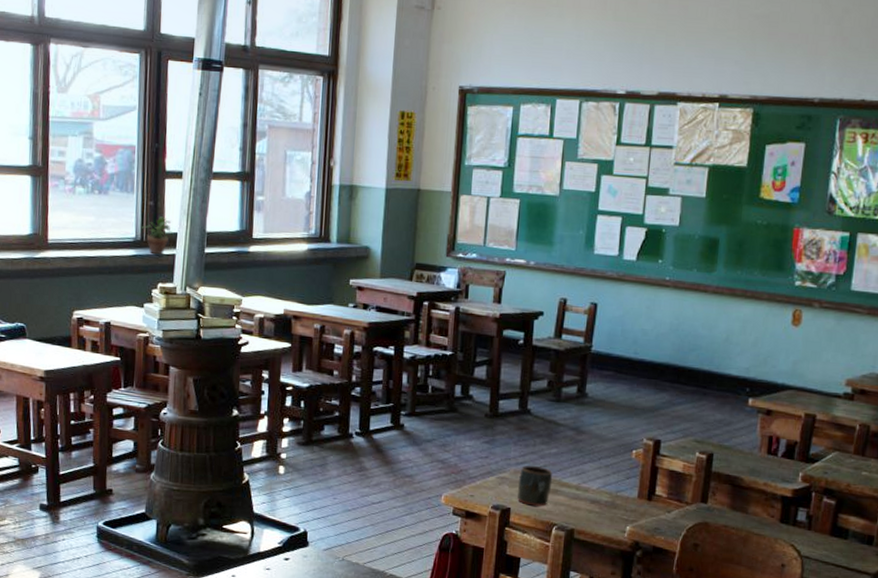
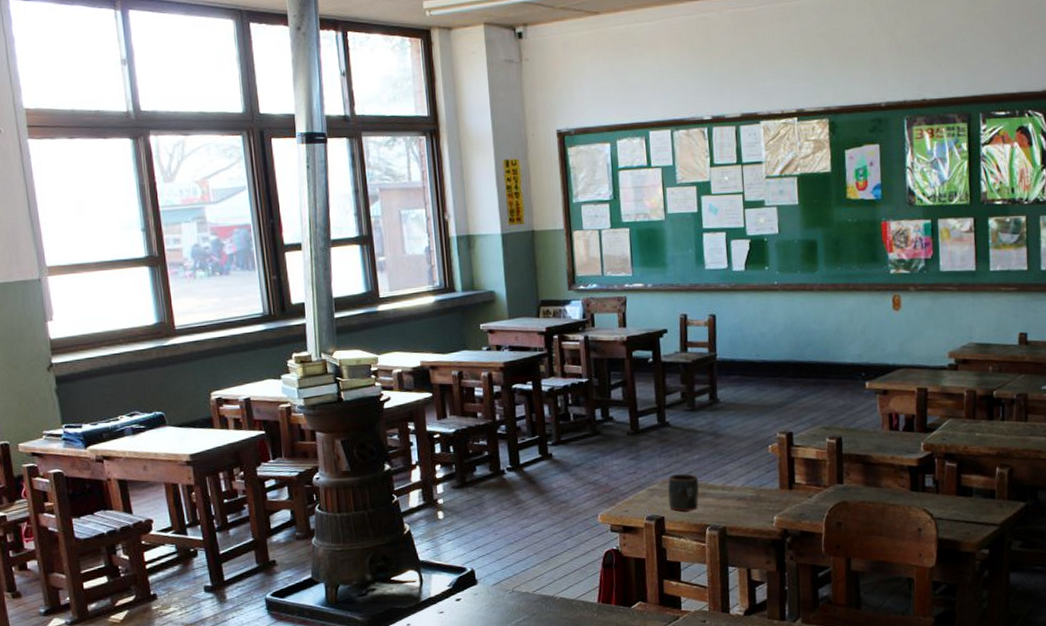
potted plant: present [141,216,171,255] -> none [267,289,298,326]

